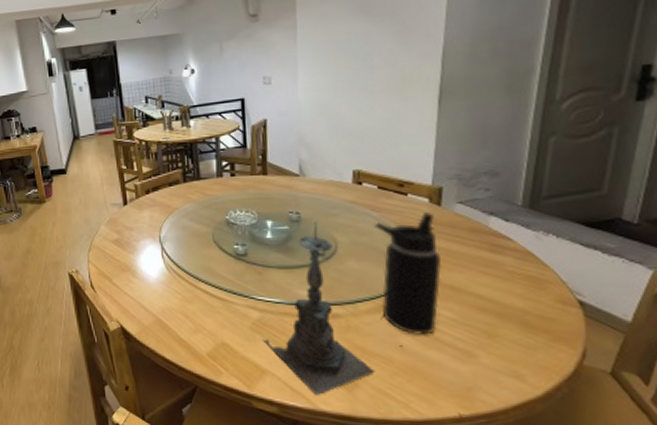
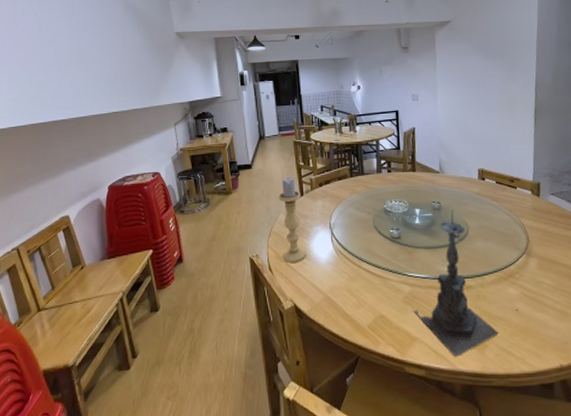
candle holder: none [98,183,133,280] -> present [278,177,306,263]
water bottle: present [373,211,442,335] -> none [494,201,543,300]

